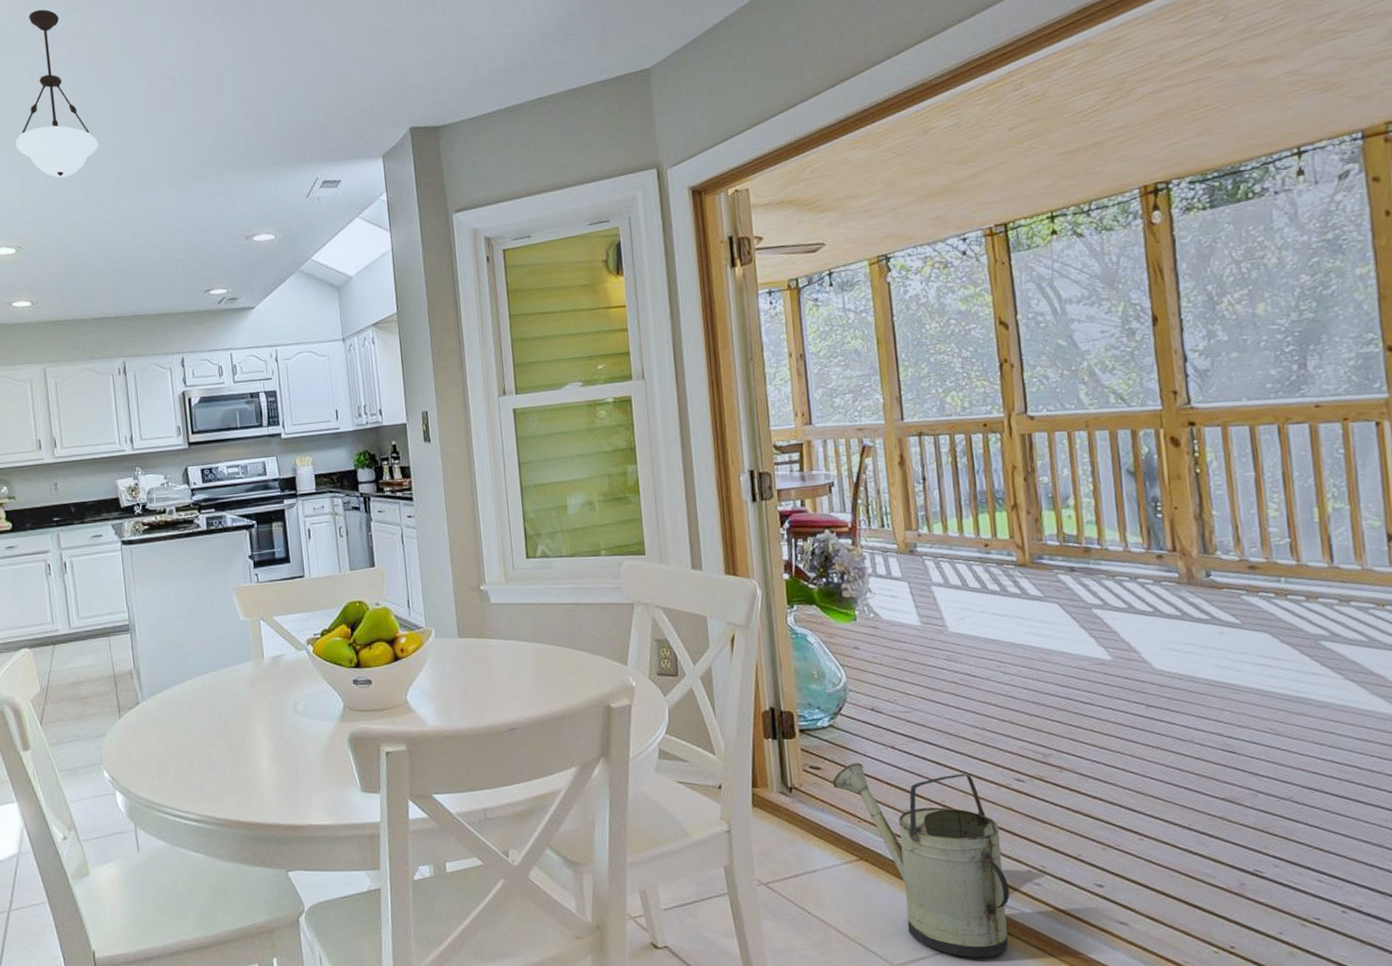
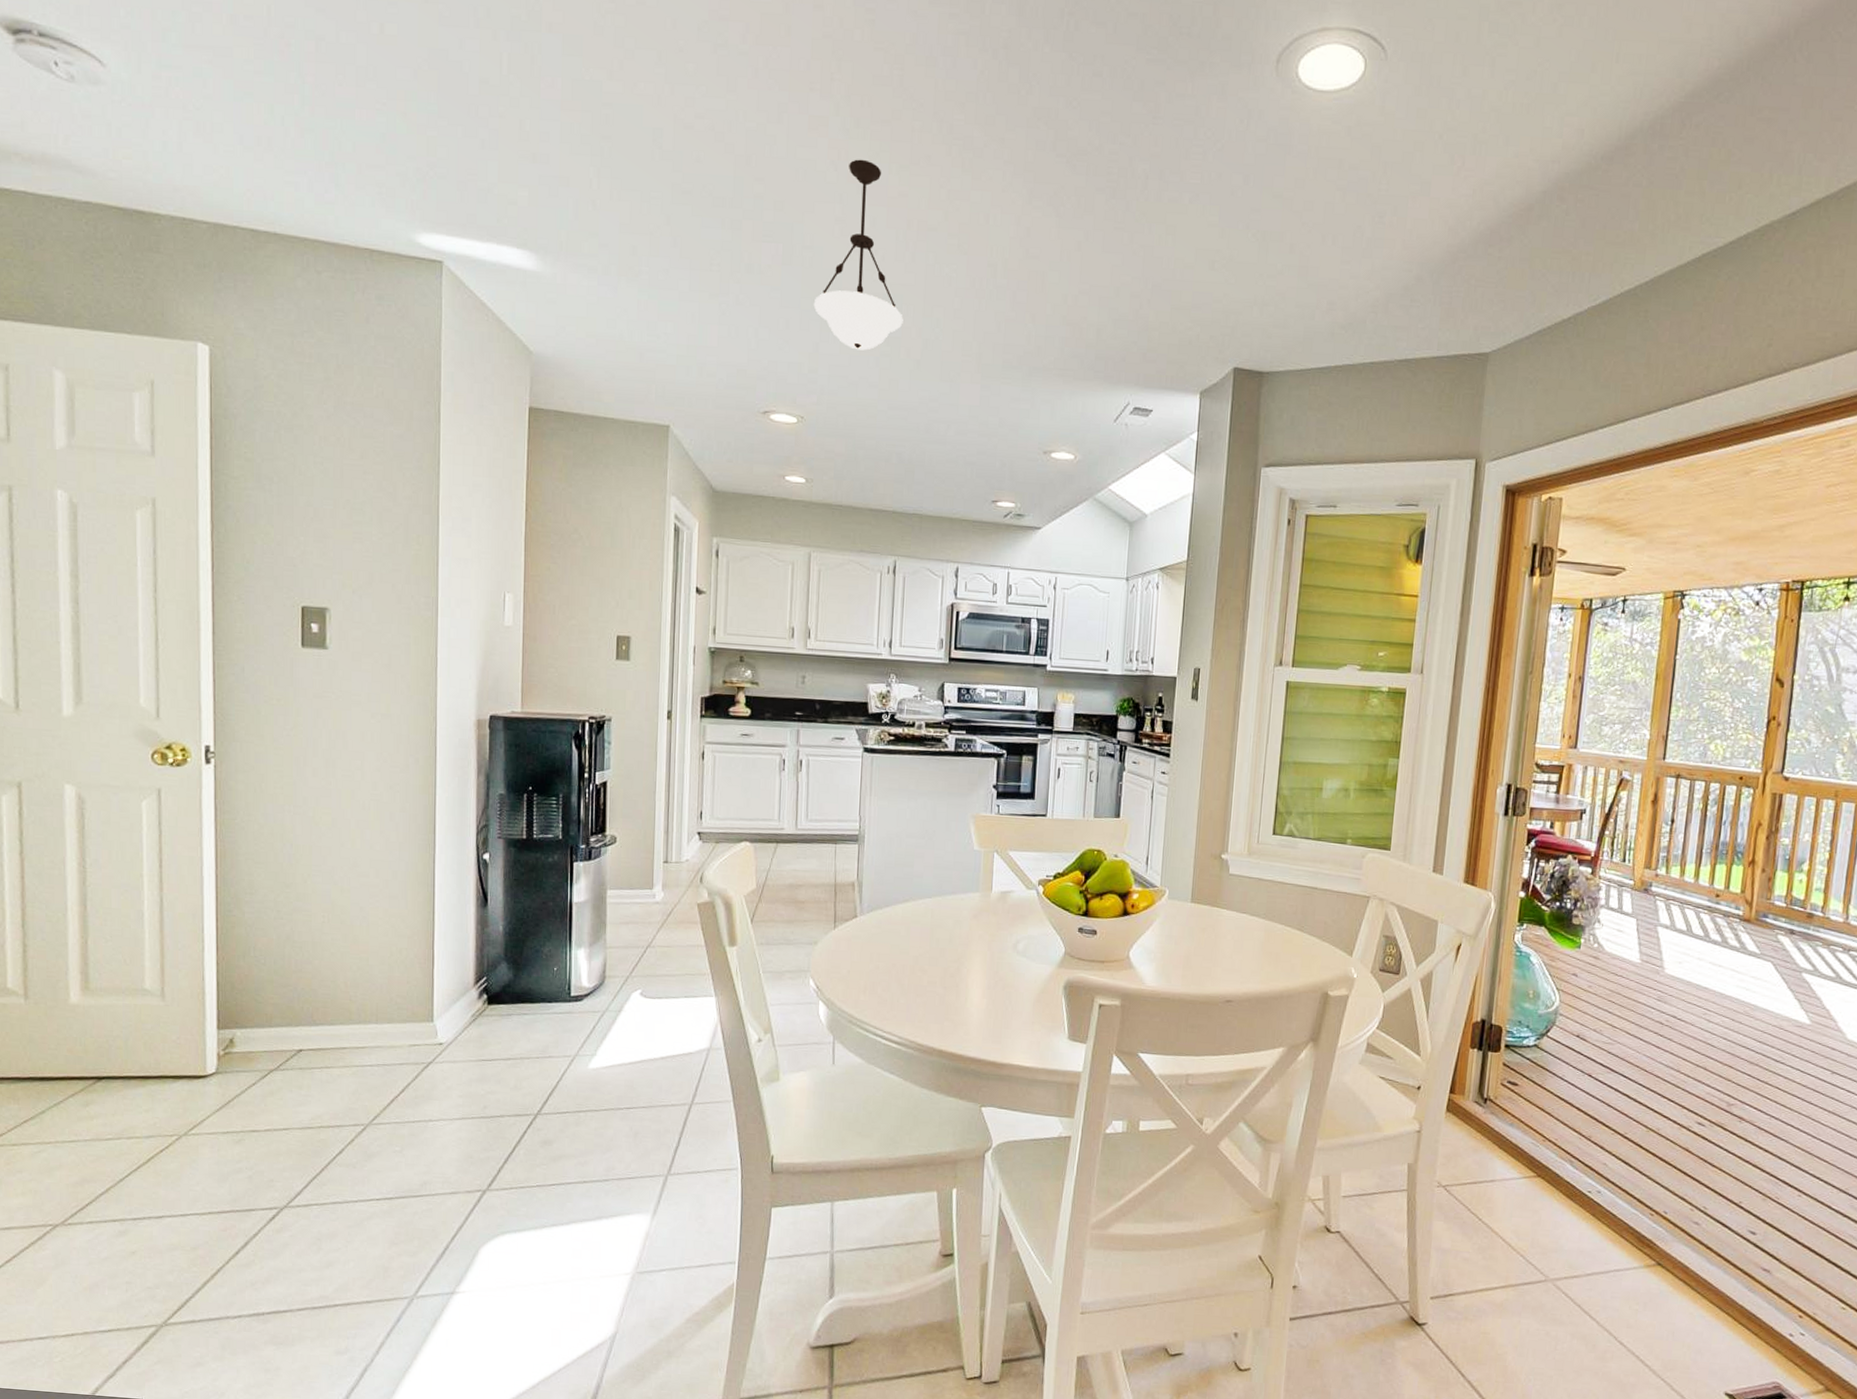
watering can: present [832,762,1010,958] -> none [1526,1084,1673,1284]

